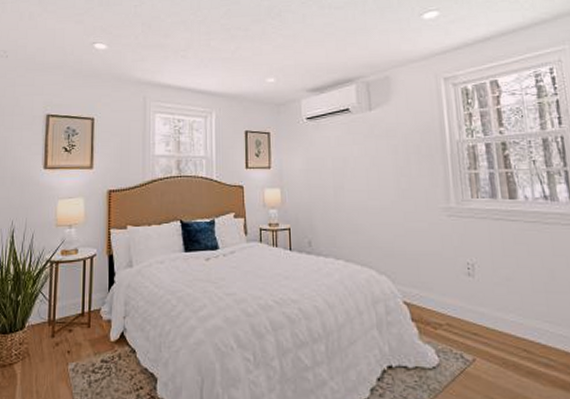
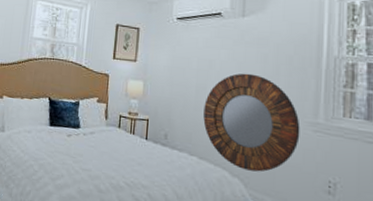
home mirror: none [344,167,437,265] -> present [203,73,300,172]

